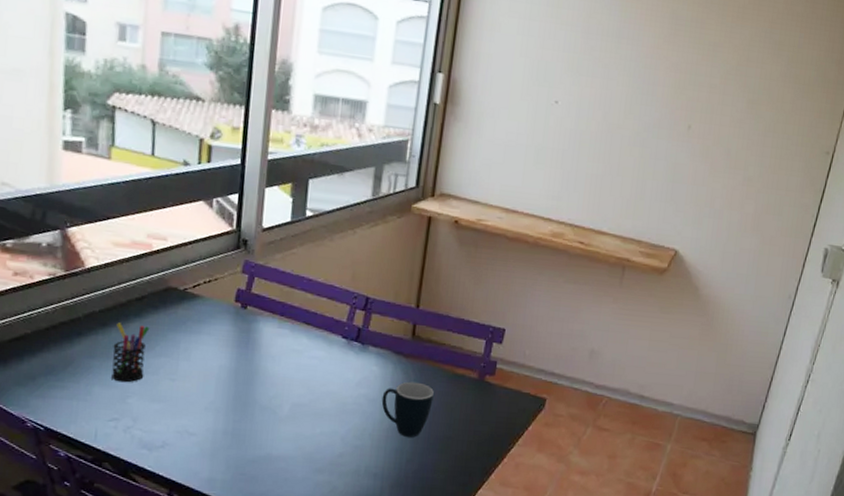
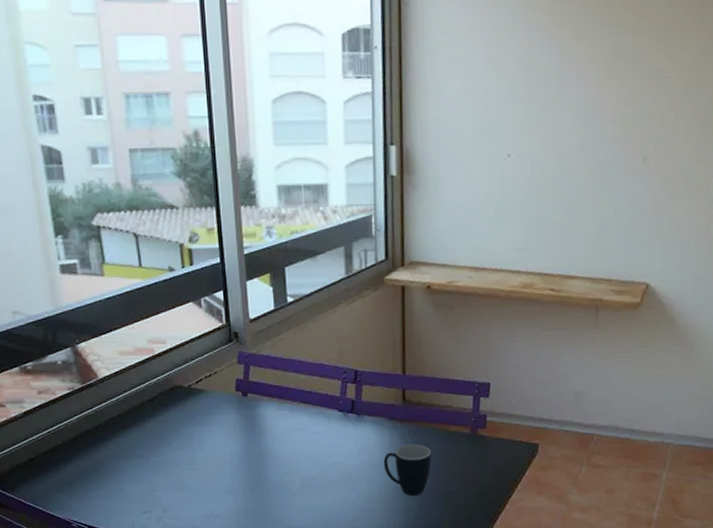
pen holder: present [111,322,150,383] -> none [134,424,166,478]

